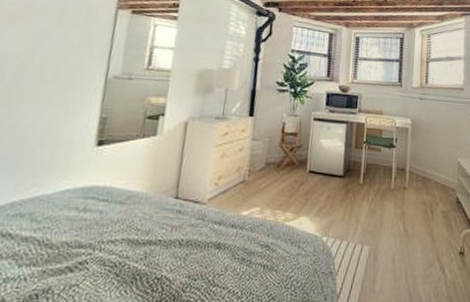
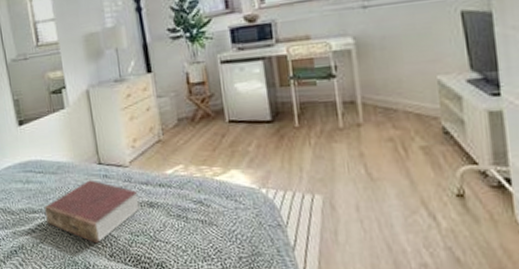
book: none [92,214,209,288] -> present [45,180,141,244]

